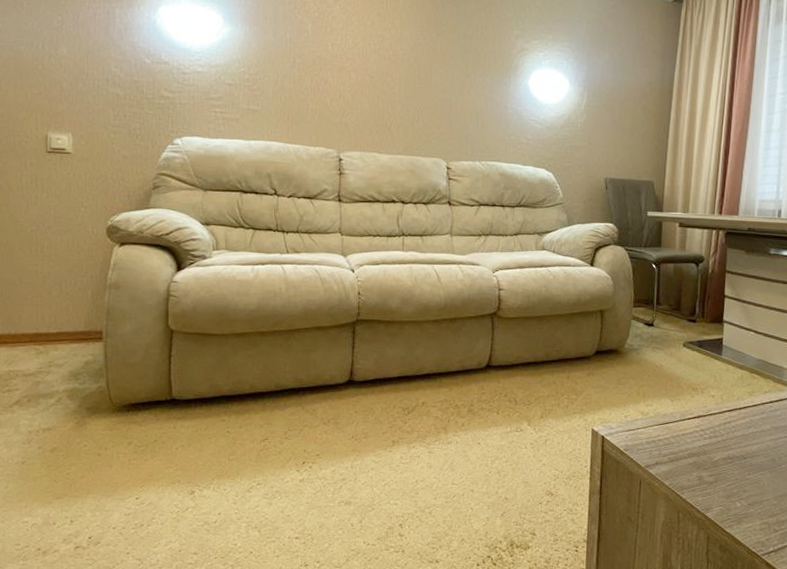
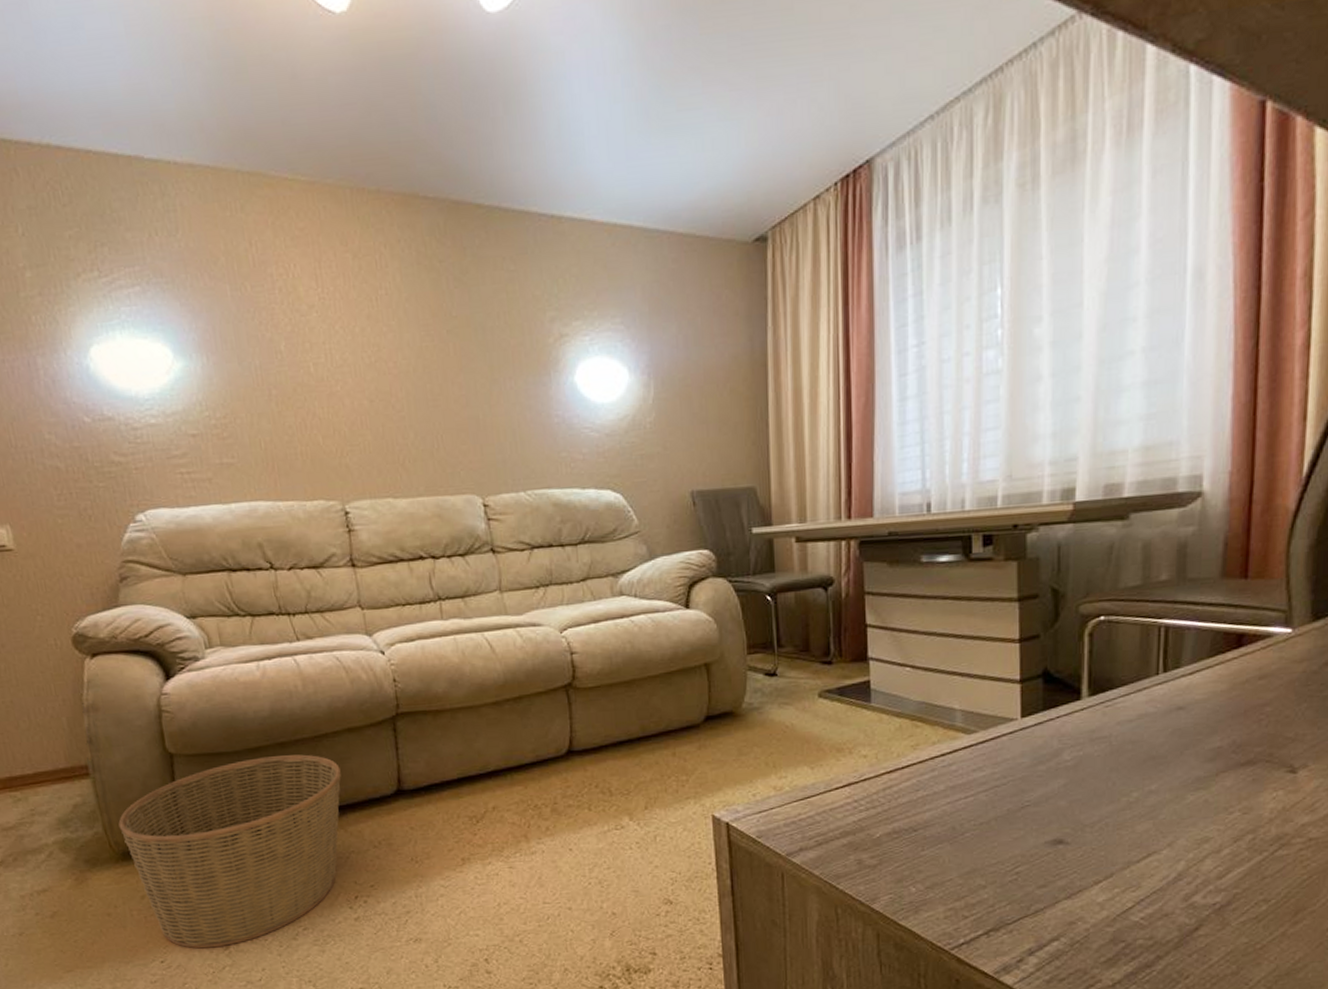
basket: none [120,341,306,492] -> present [118,754,341,949]

